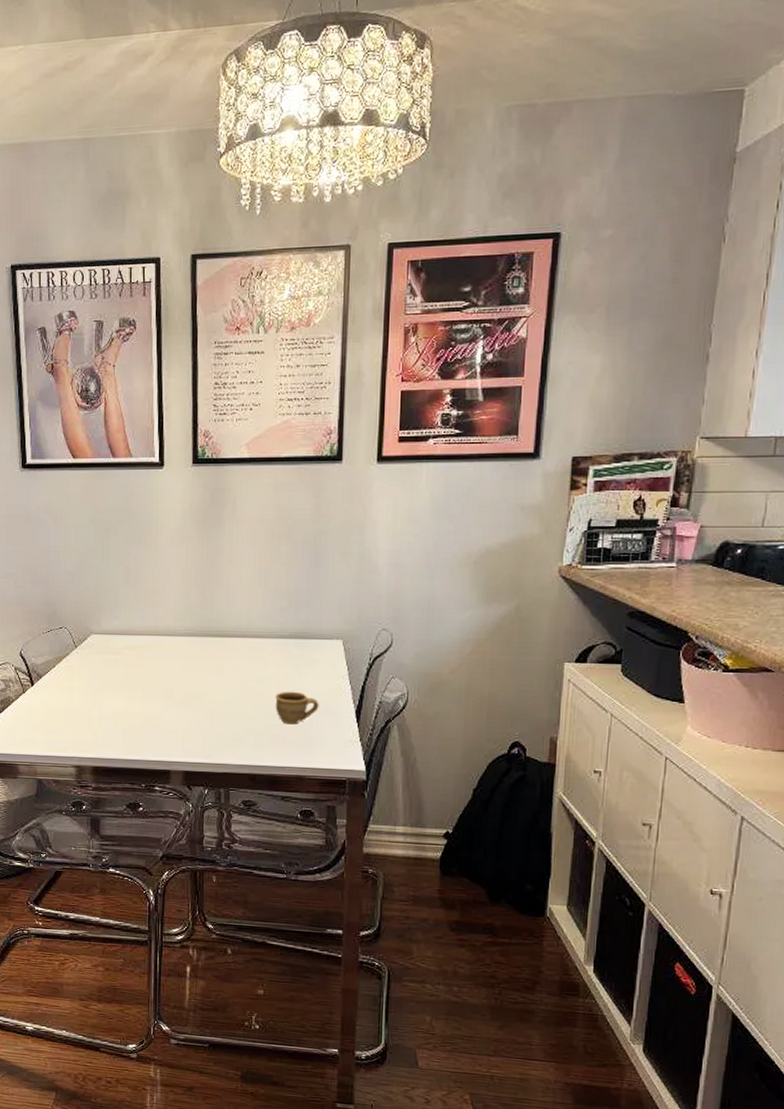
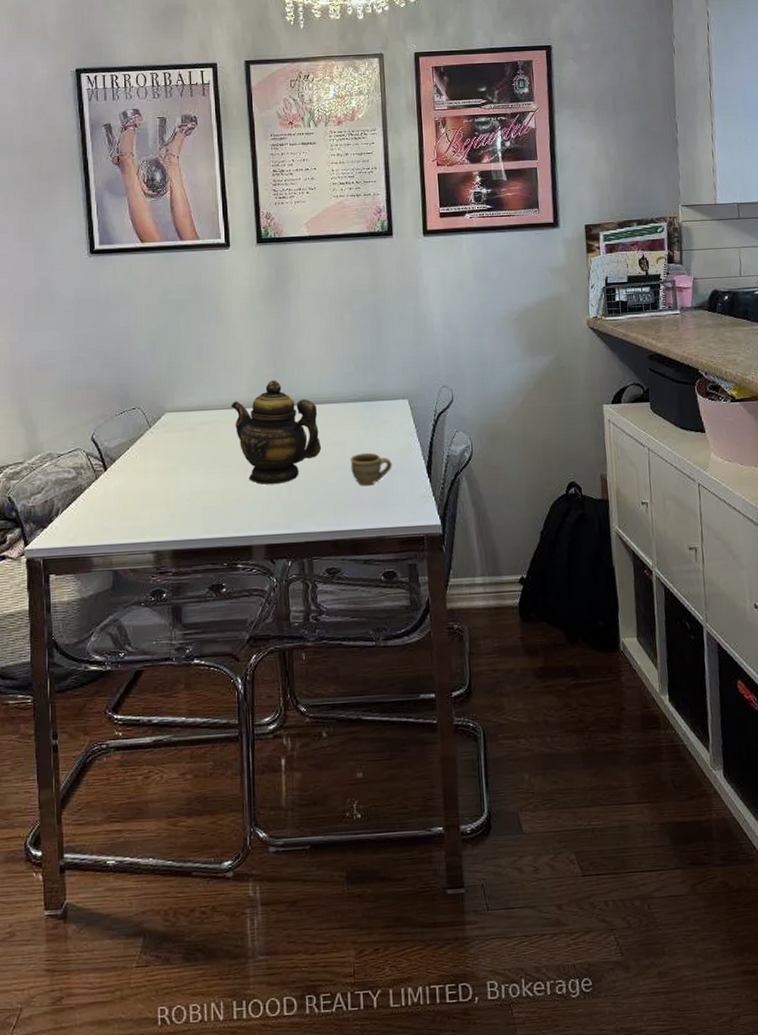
teapot: none [156,610,247,714] -> present [231,380,322,485]

